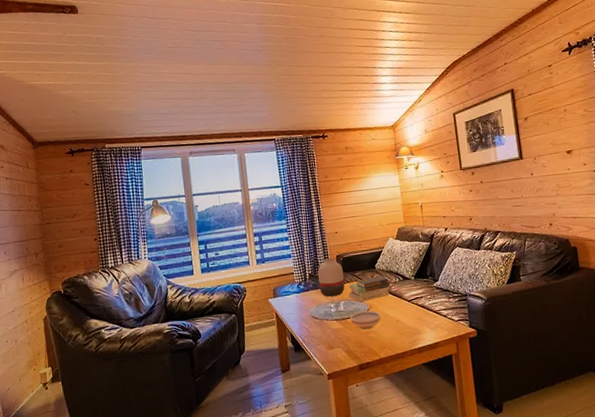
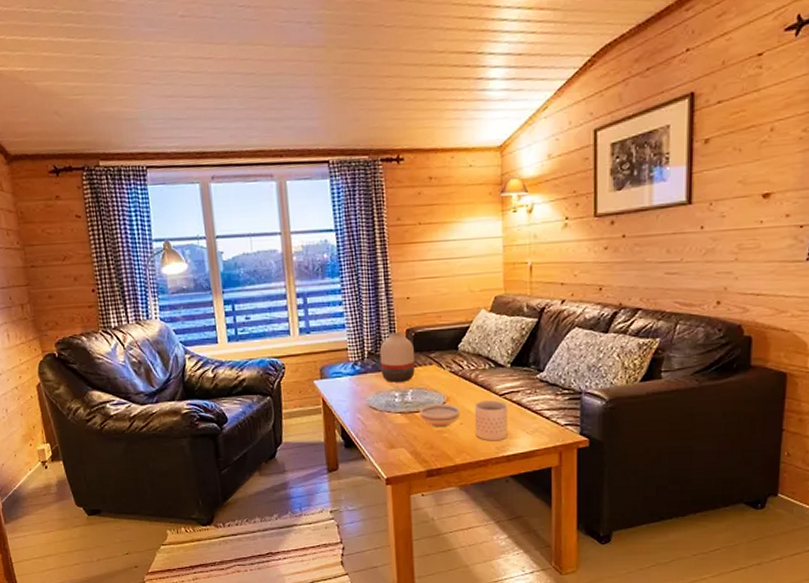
books: present [349,275,390,302] -> none [419,359,476,392]
mug: none [391,305,417,338] -> present [475,400,509,441]

